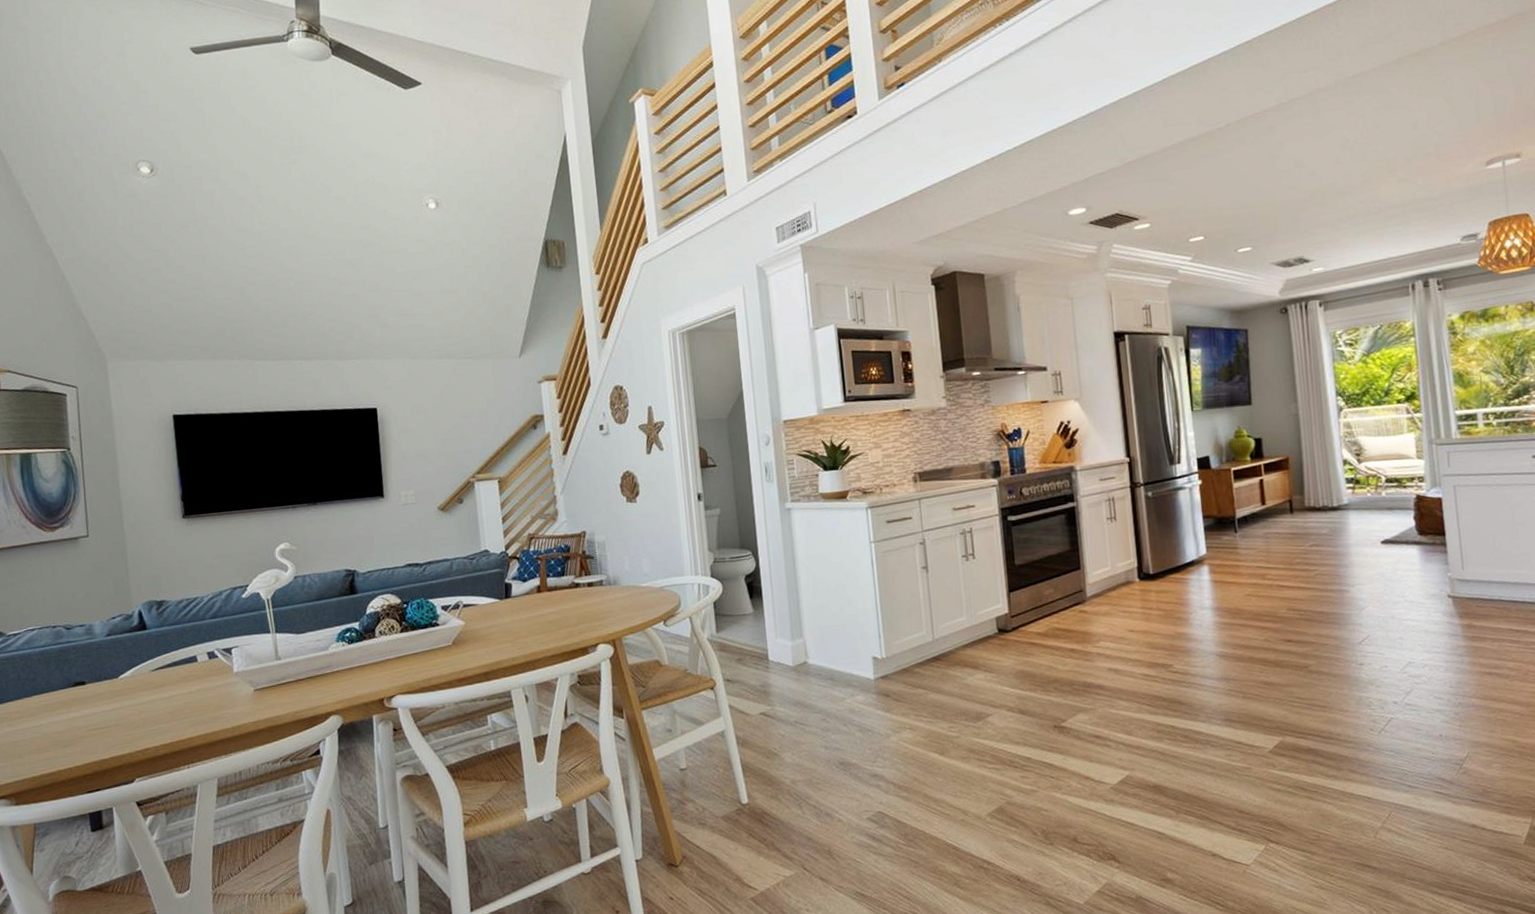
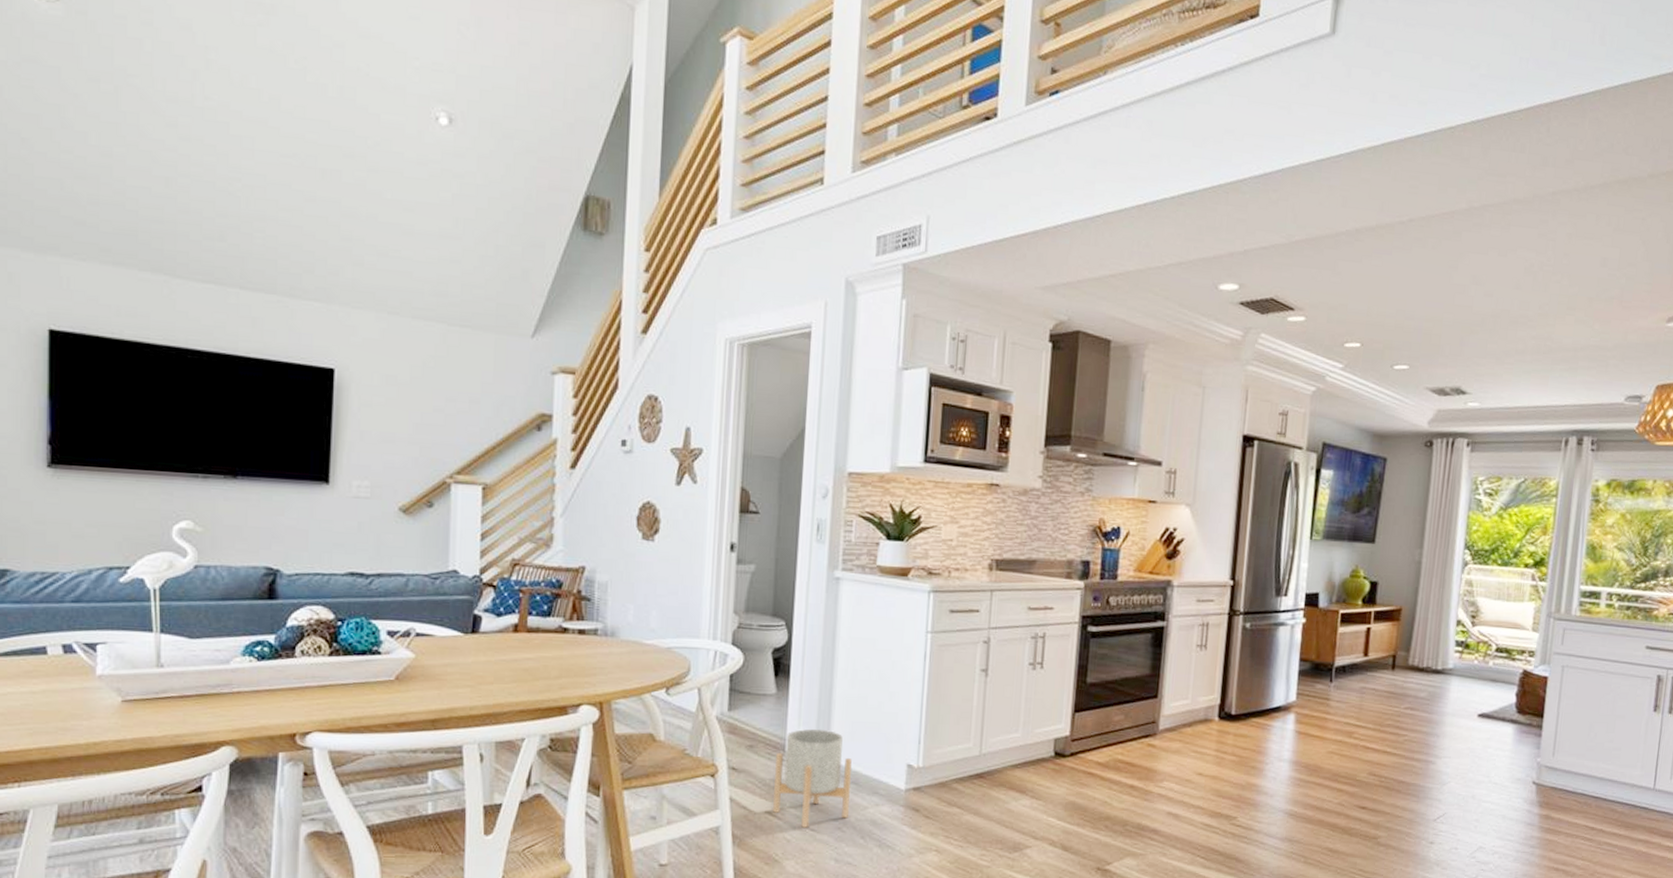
planter: none [761,637,831,723] -> present [773,728,852,828]

